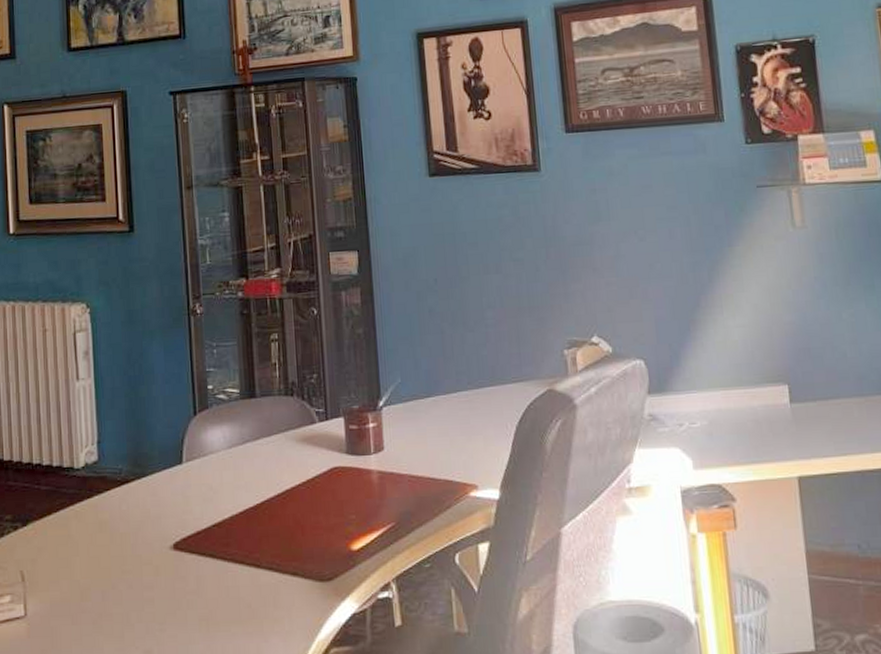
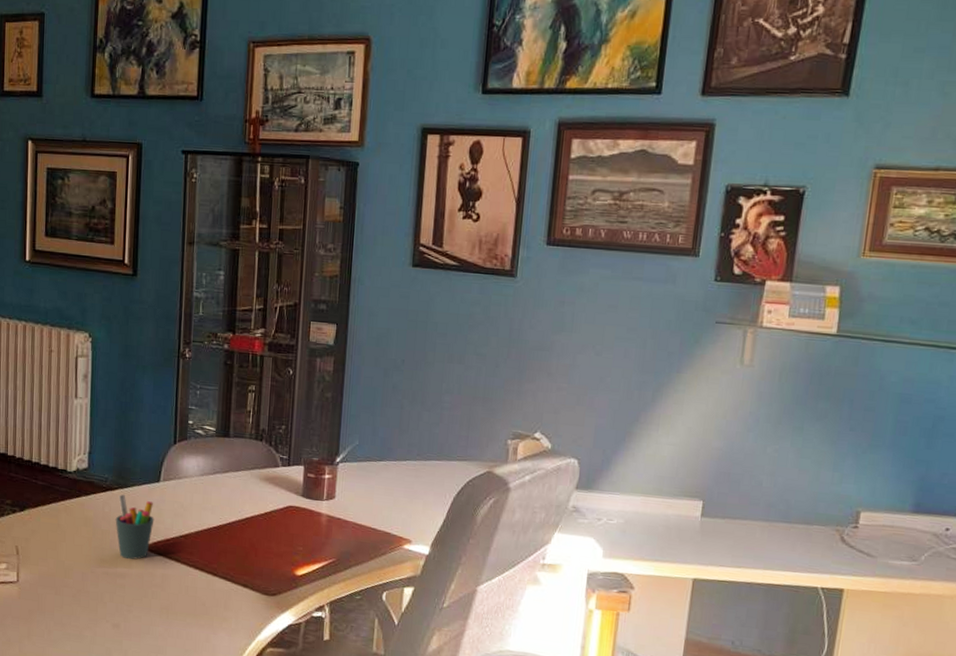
pen holder: none [135,485,181,565] -> present [115,494,155,560]

